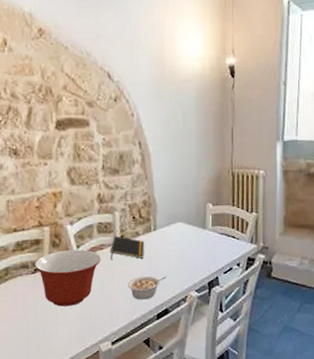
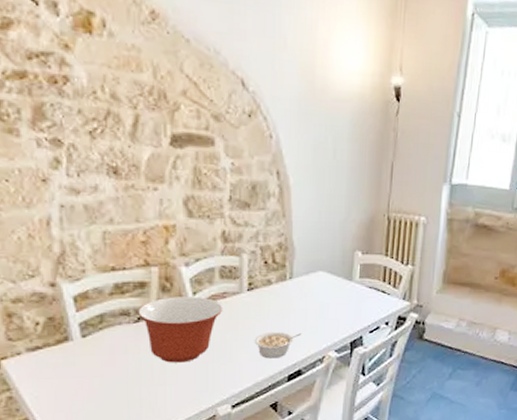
notepad: present [110,236,144,259] -> none [234,283,277,311]

